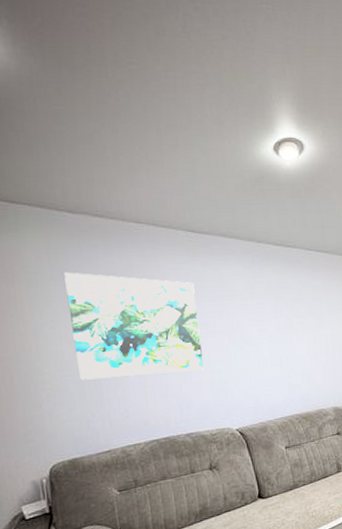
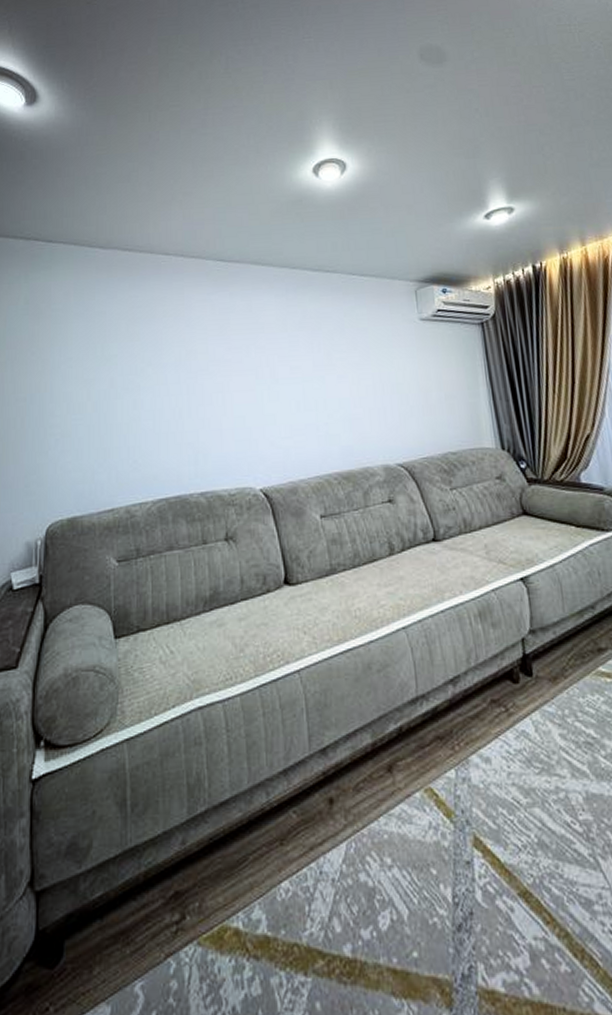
wall art: present [64,272,205,380] -> none [88,307,226,425]

